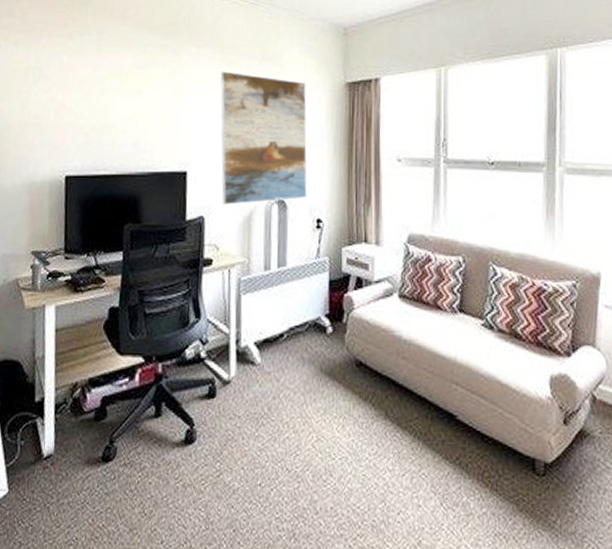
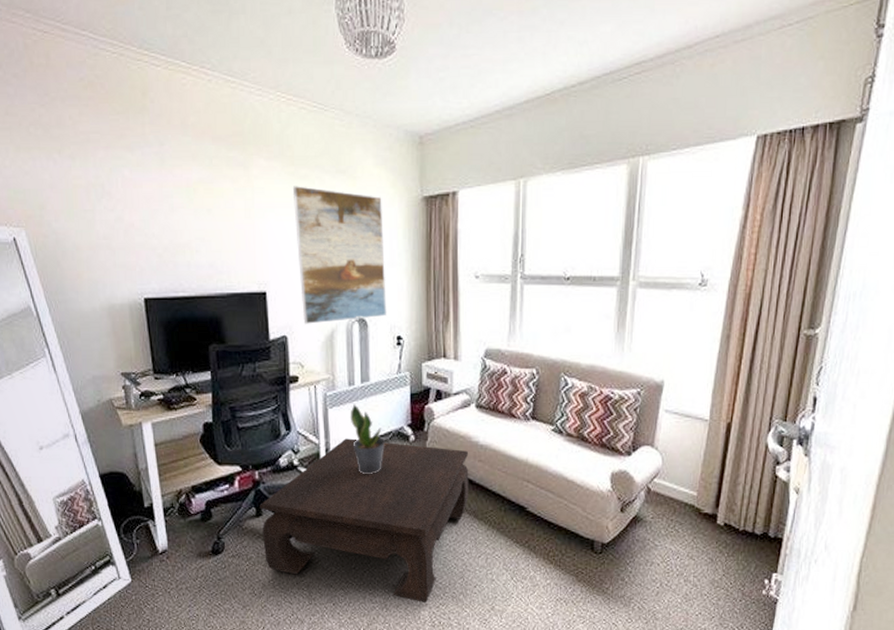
coffee table: none [160,328,391,532] -> present [260,438,469,602]
potted plant: none [264,290,300,370] -> present [350,404,385,474]

